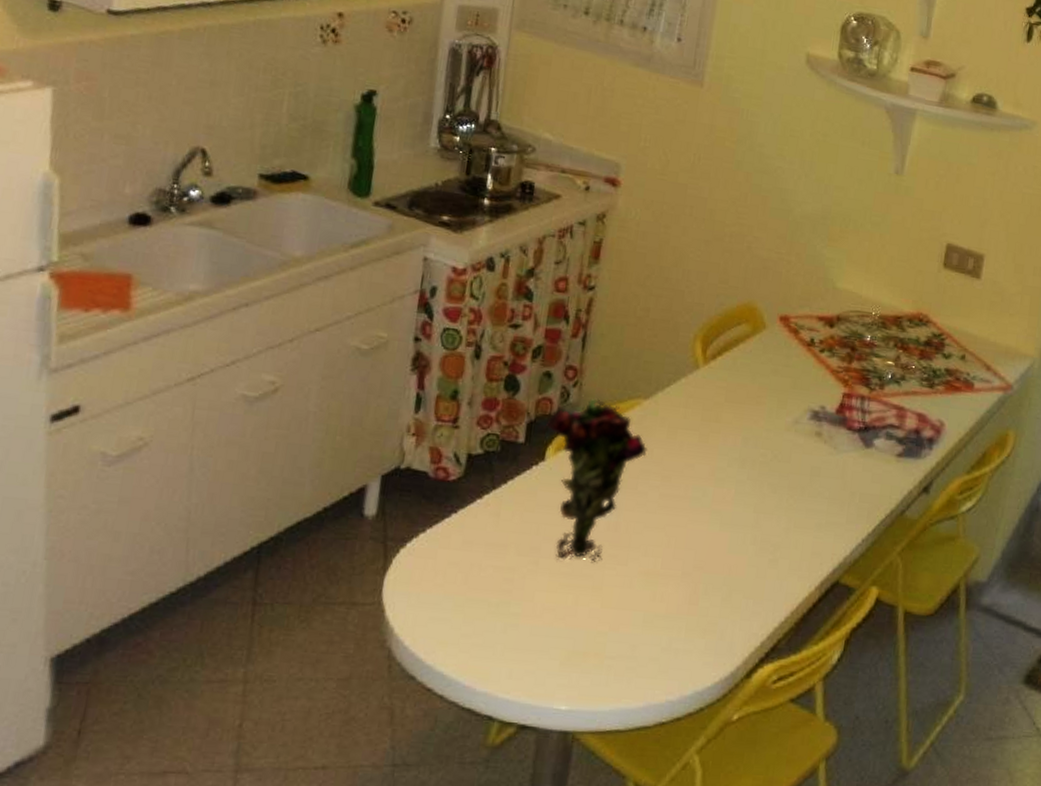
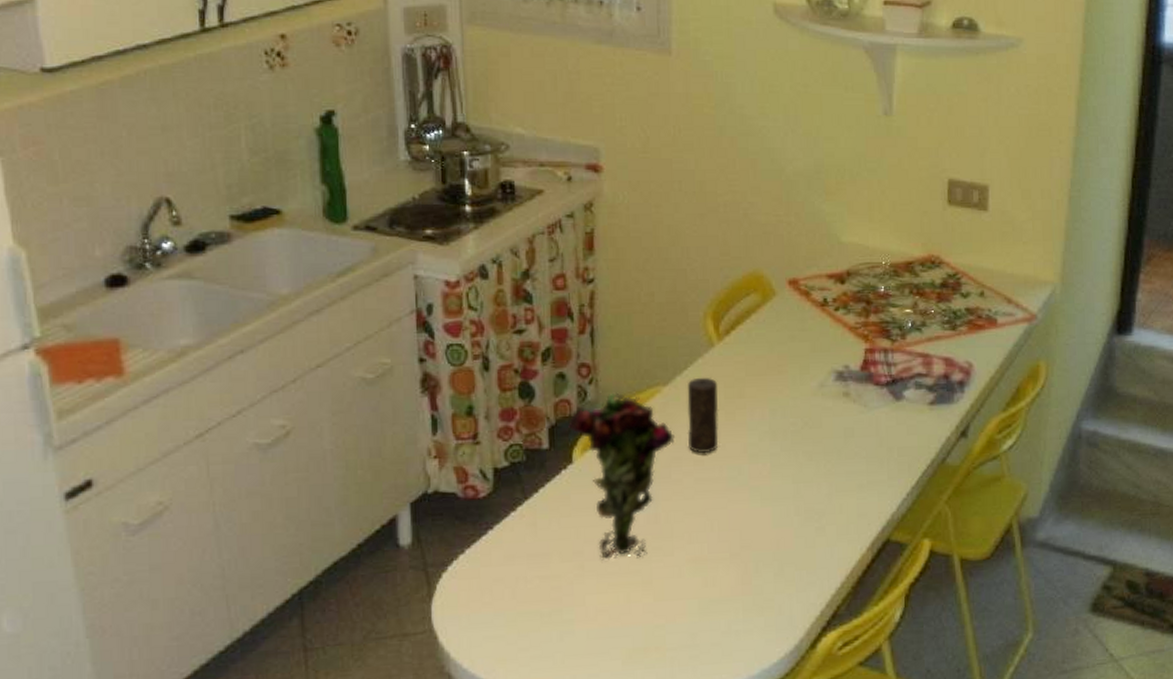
candle: none [658,396,696,470] -> present [687,377,719,453]

